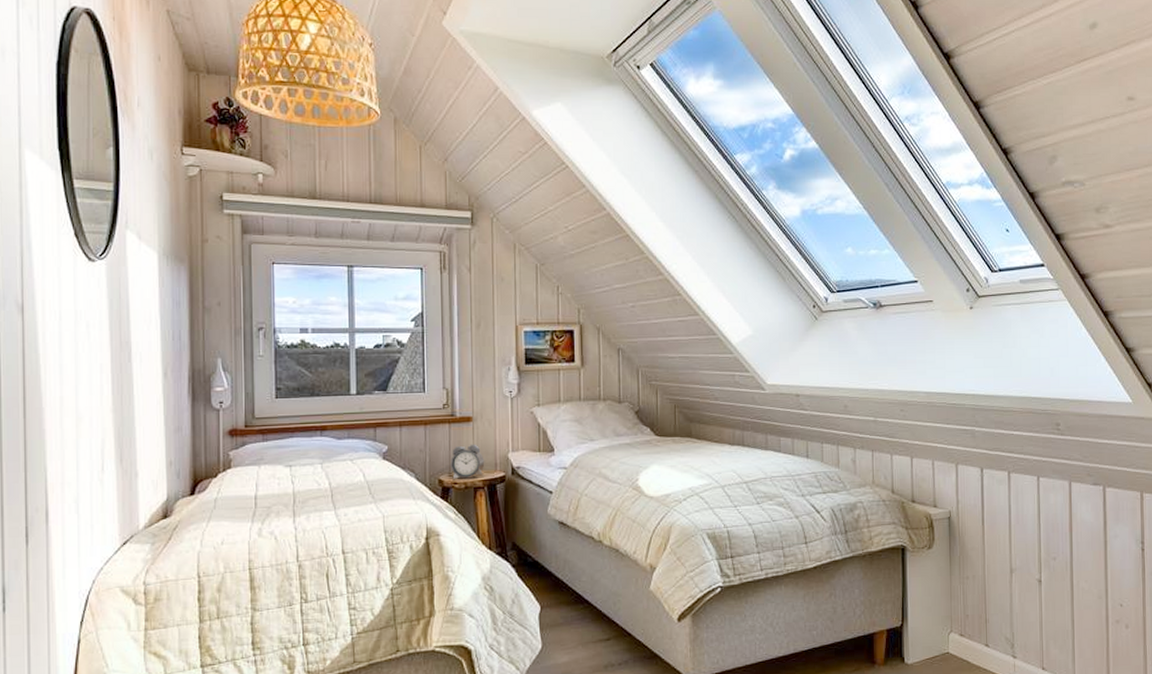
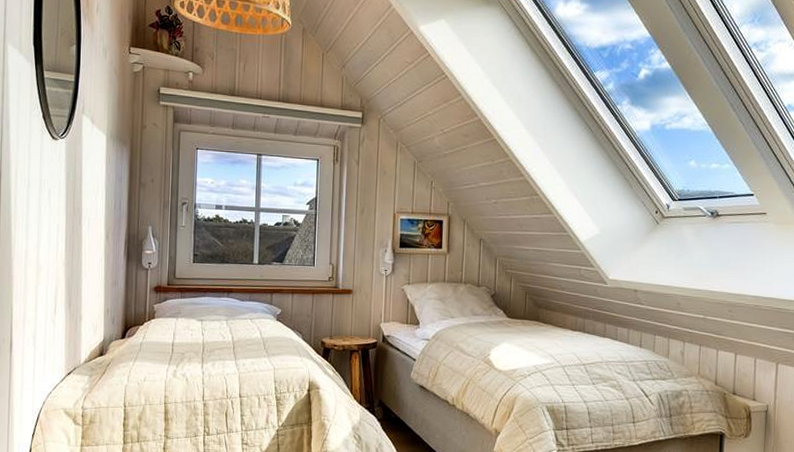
alarm clock: present [451,444,485,480] -> none [332,313,361,343]

